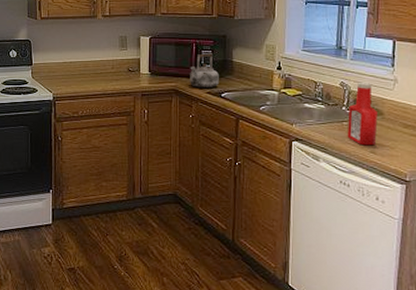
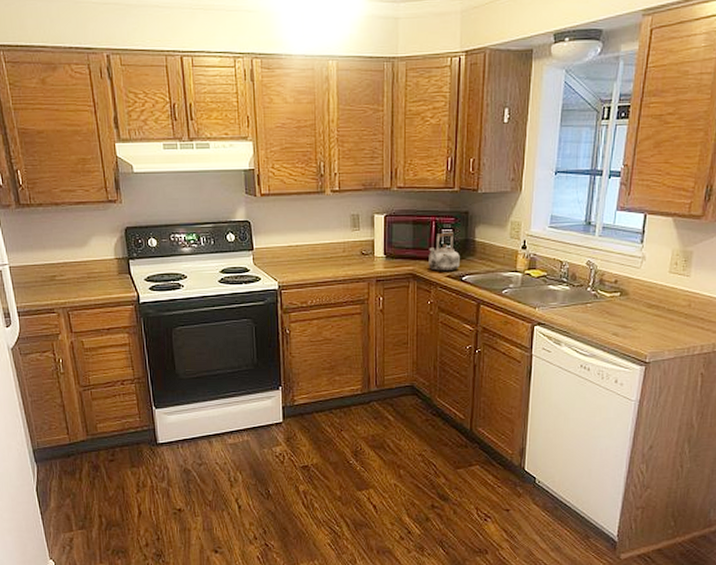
ketchup bottle: present [347,82,378,146] -> none [590,260,622,328]

